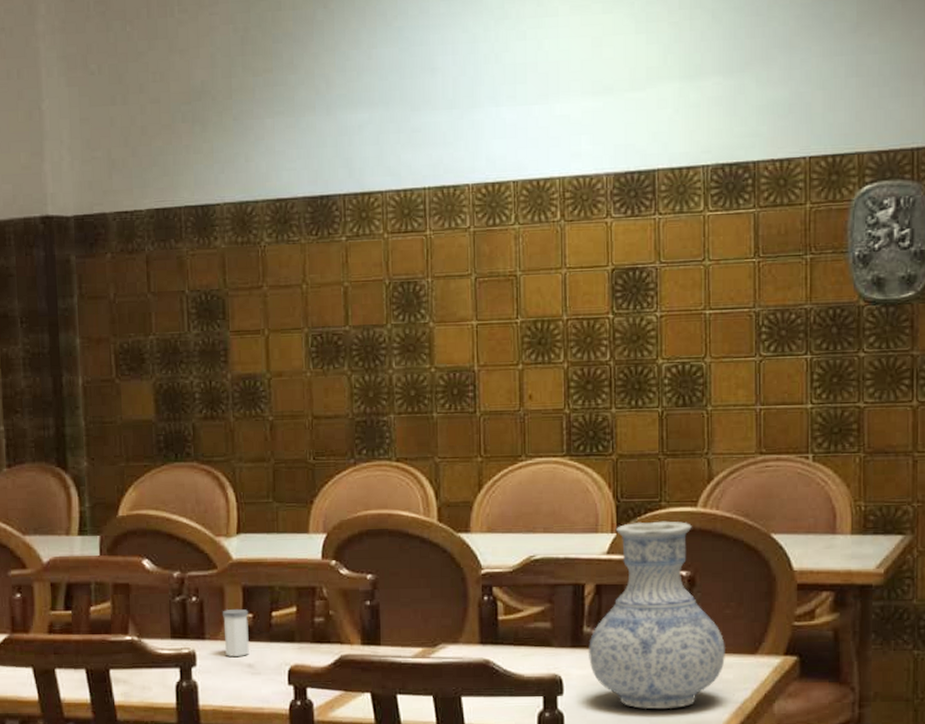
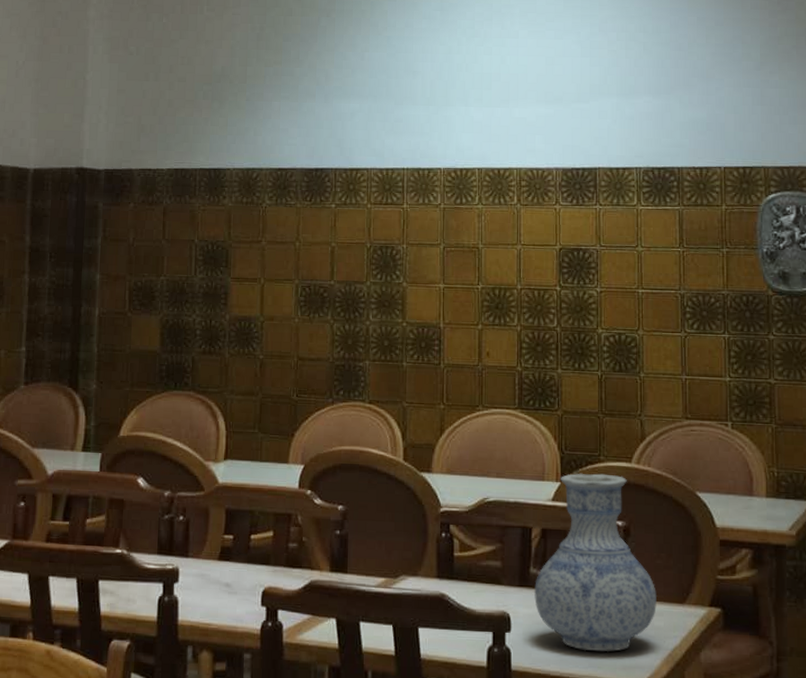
salt shaker: present [222,608,250,657] -> none [205,529,230,576]

